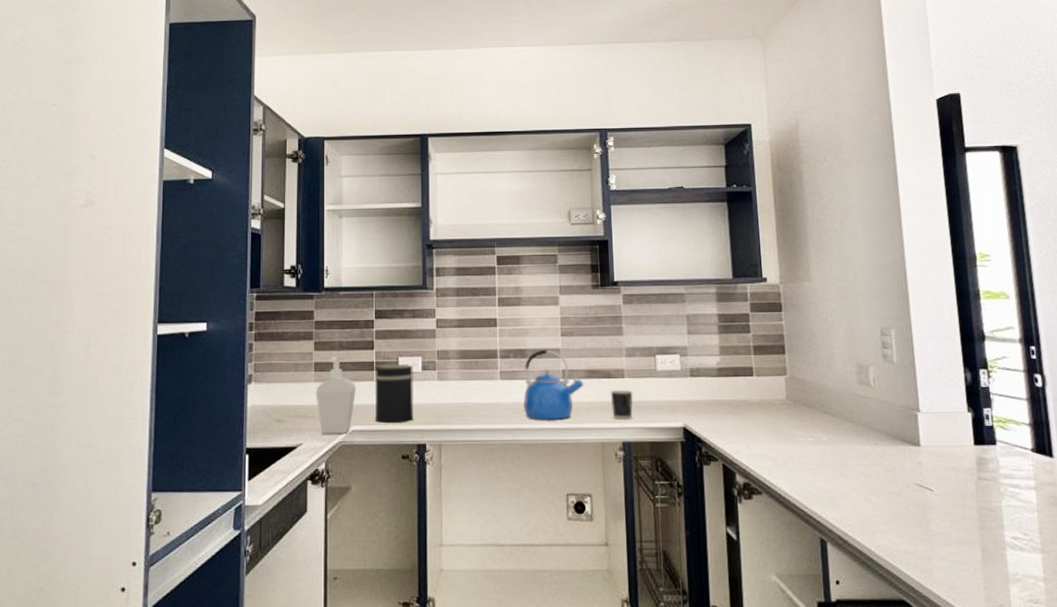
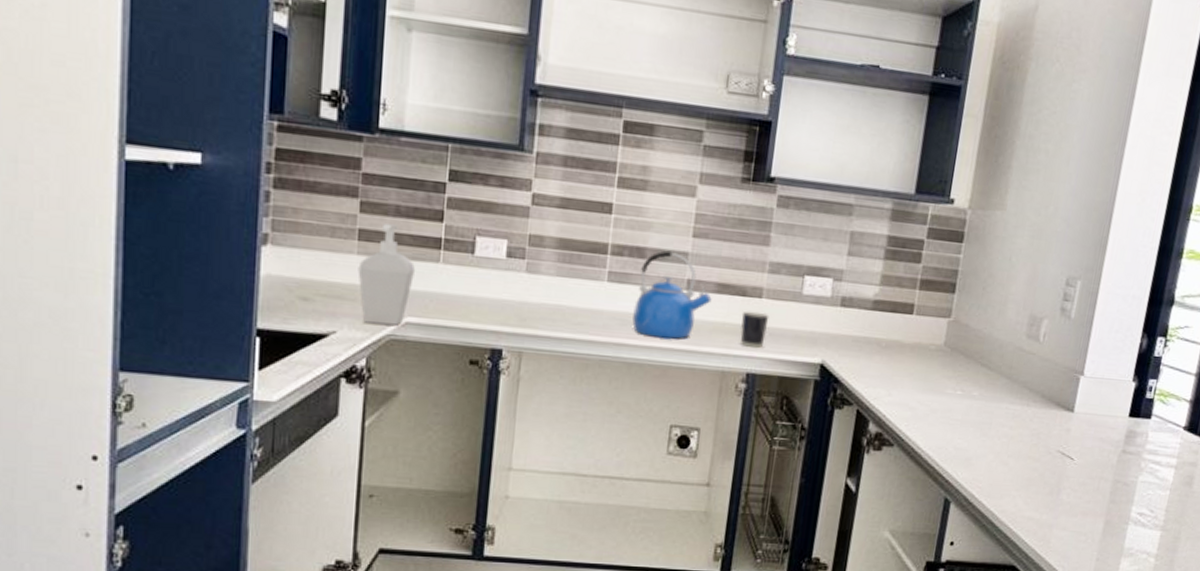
cylinder: present [374,363,414,423] -> none [438,243,495,320]

